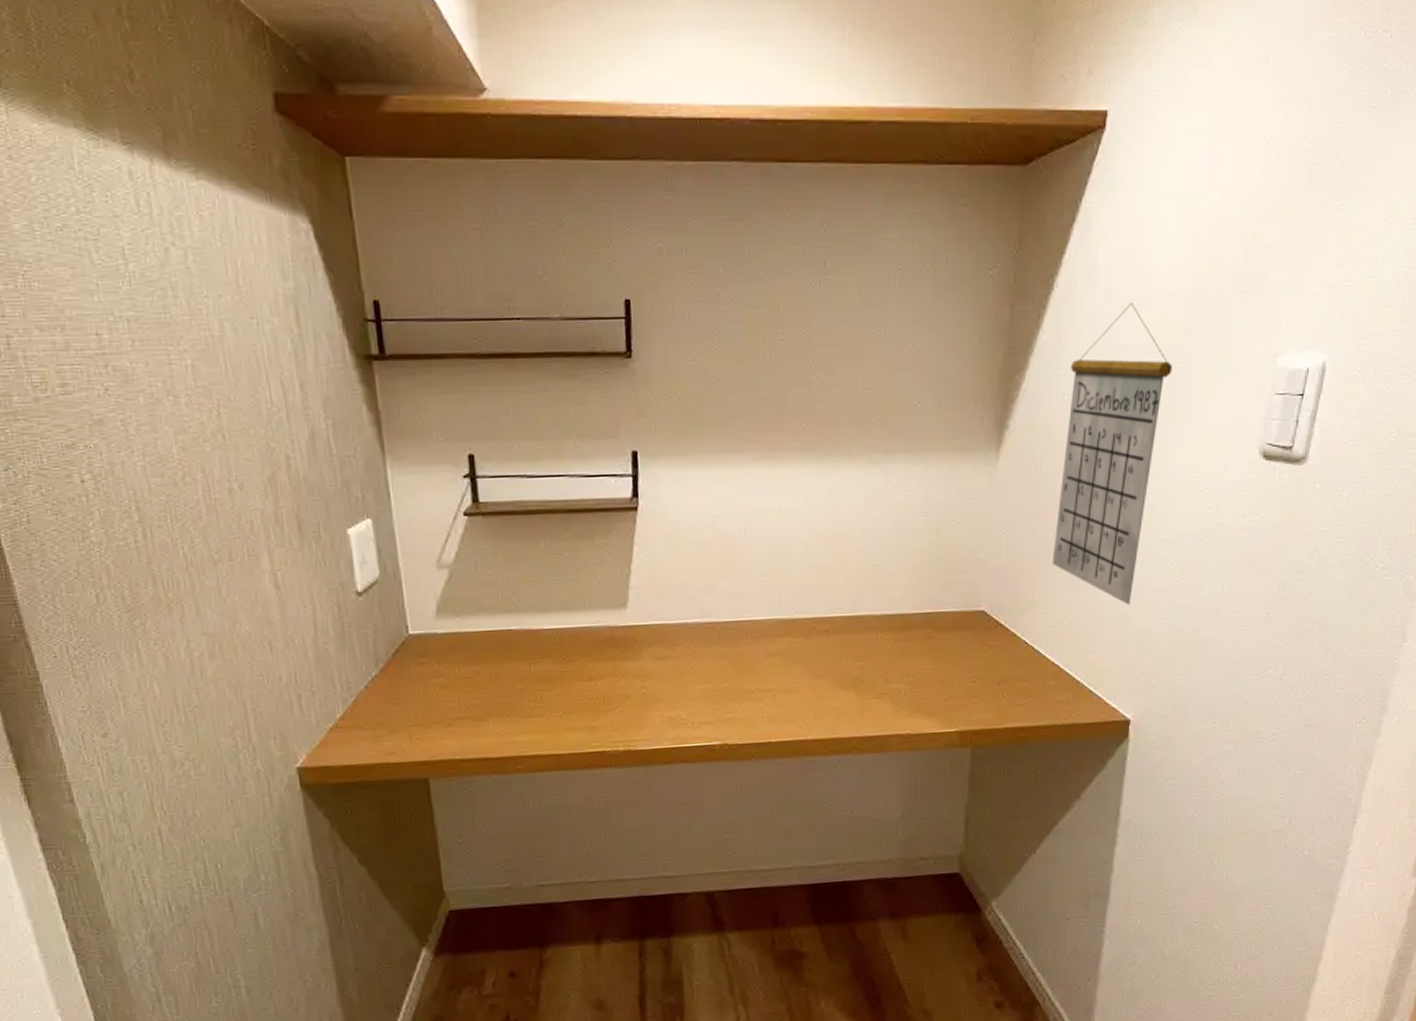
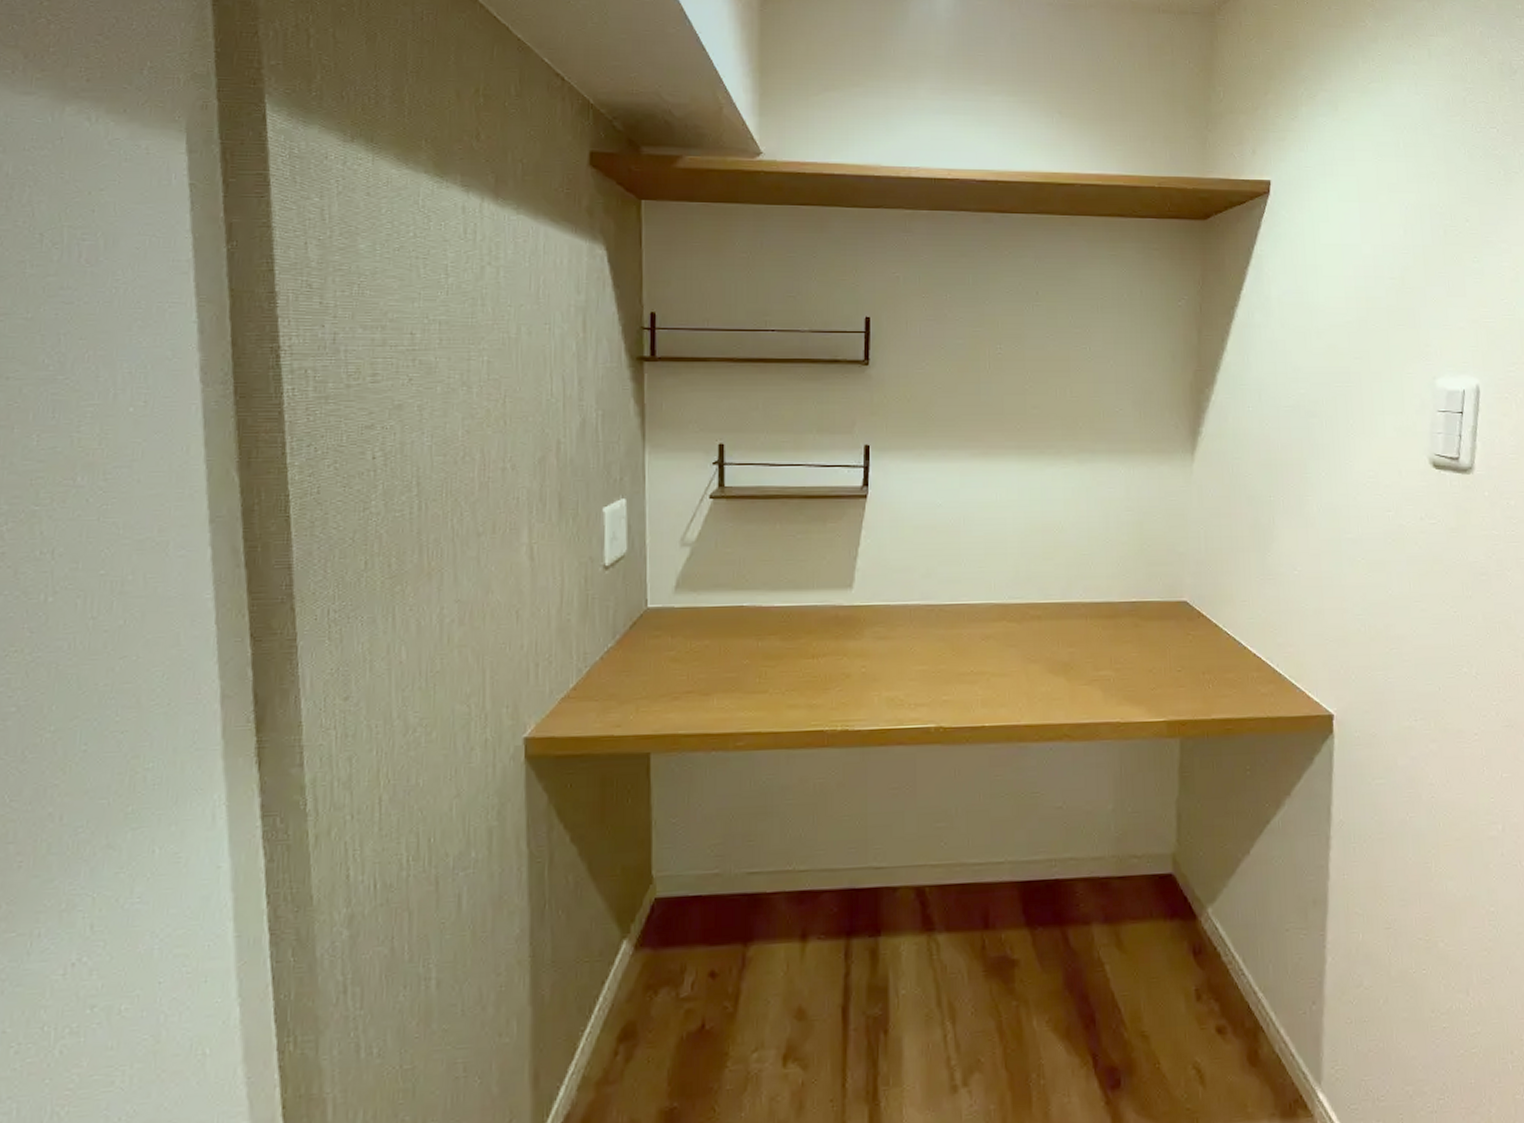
calendar: present [1052,303,1173,605] -> none [1247,331,1344,600]

